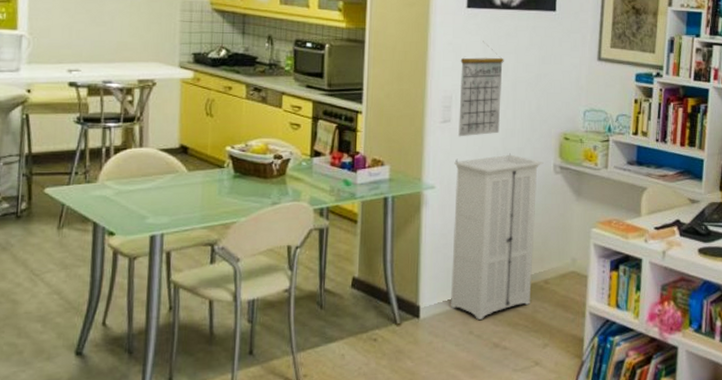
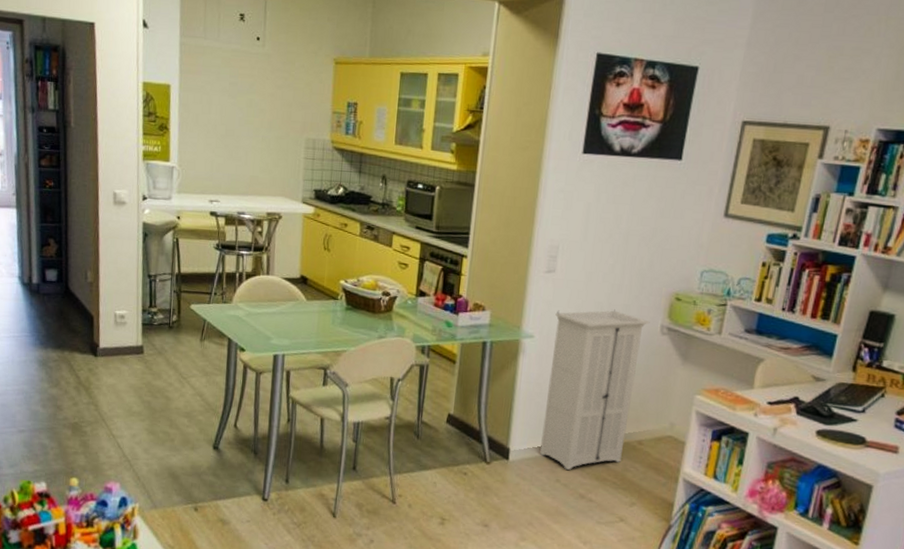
calendar: present [458,40,504,137] -> none [562,189,618,289]

